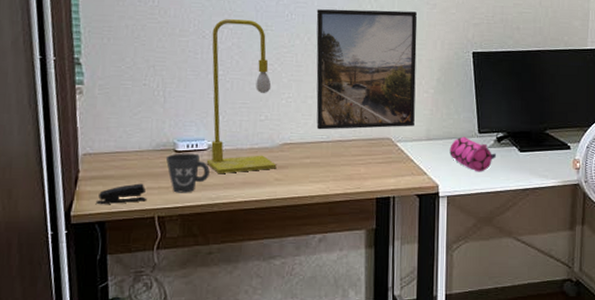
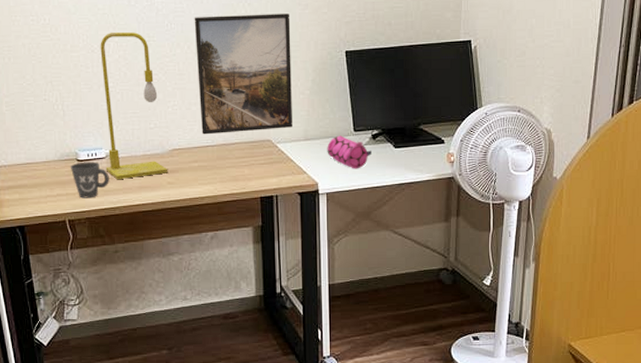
stapler: present [95,183,146,205] -> none [14,191,57,211]

